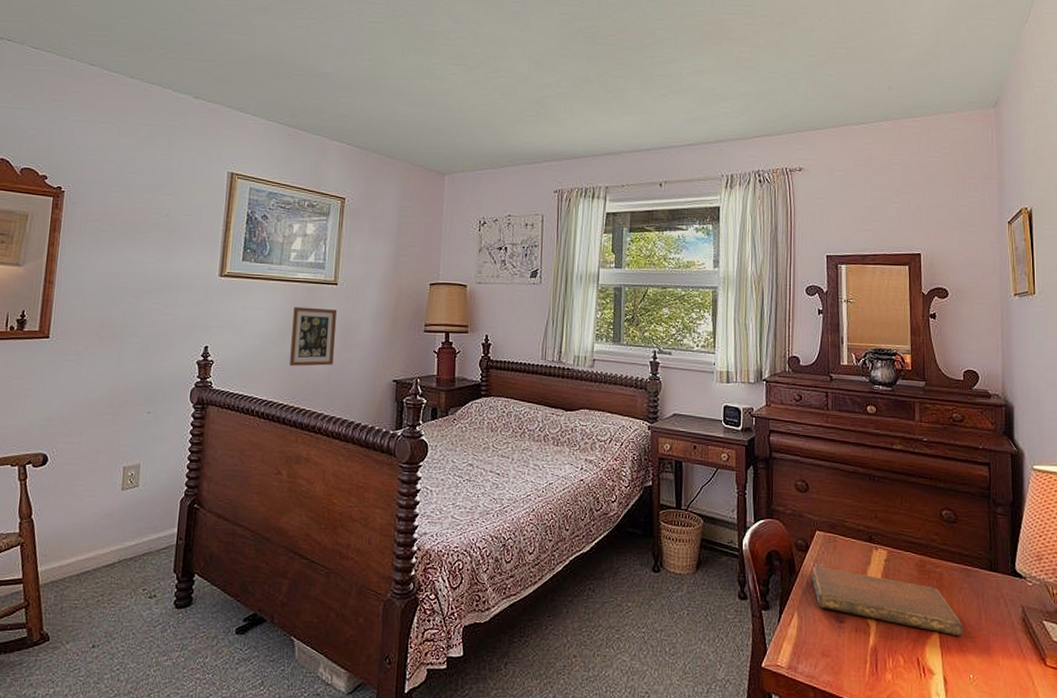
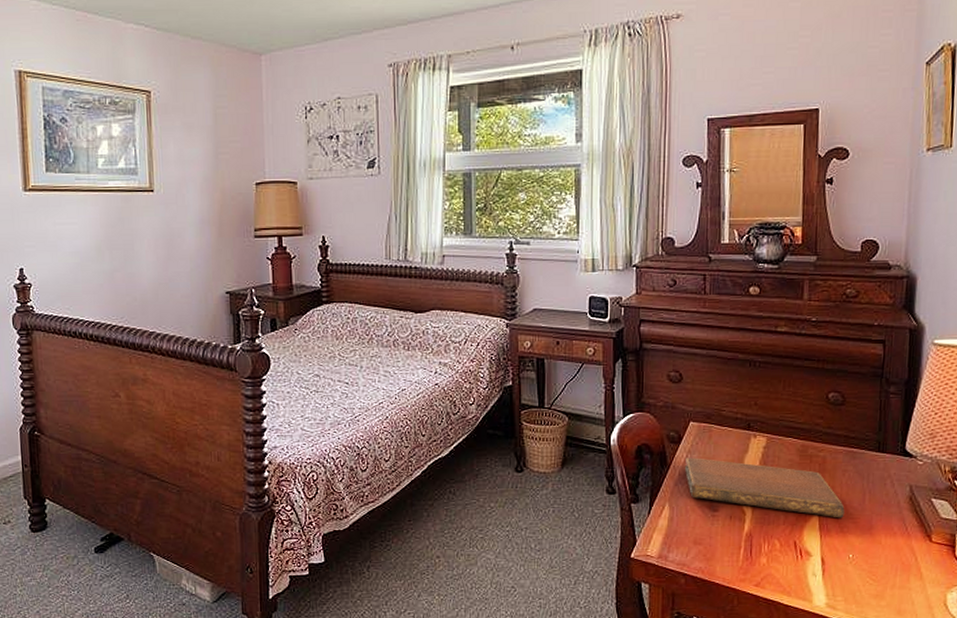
picture frame: present [290,306,337,366] -> none [109,218,160,283]

